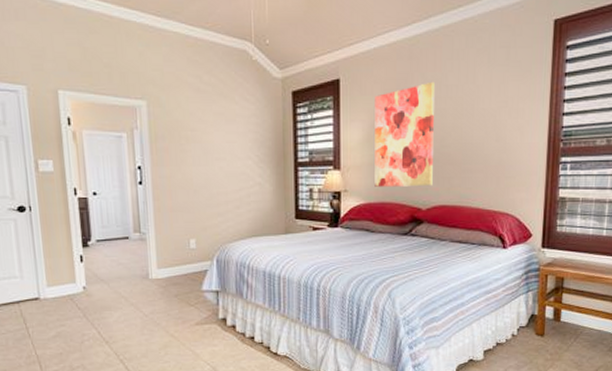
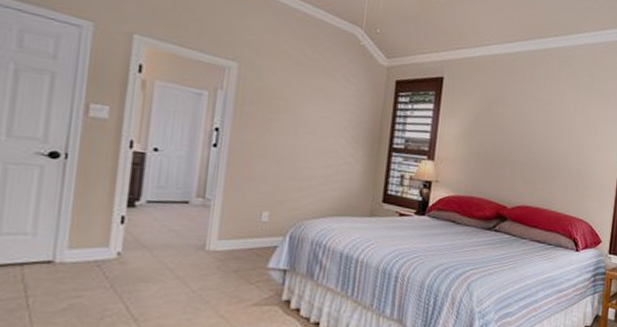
wall art: present [375,81,434,187] -> none [465,94,529,187]

